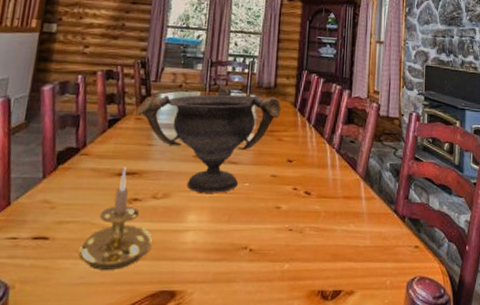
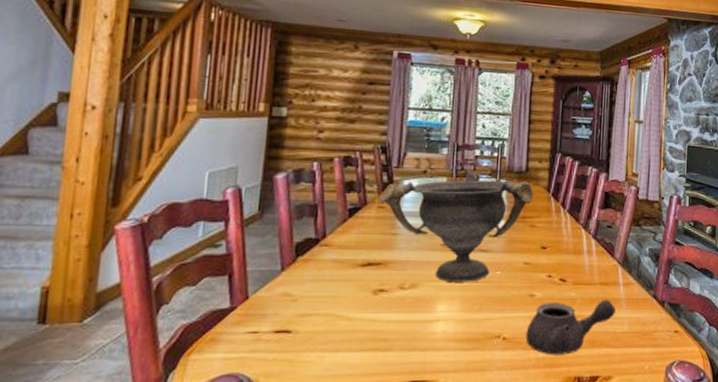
candle holder: present [78,167,152,270] -> none [323,257,401,362]
teapot: none [271,213,358,268] -> present [525,299,615,355]

